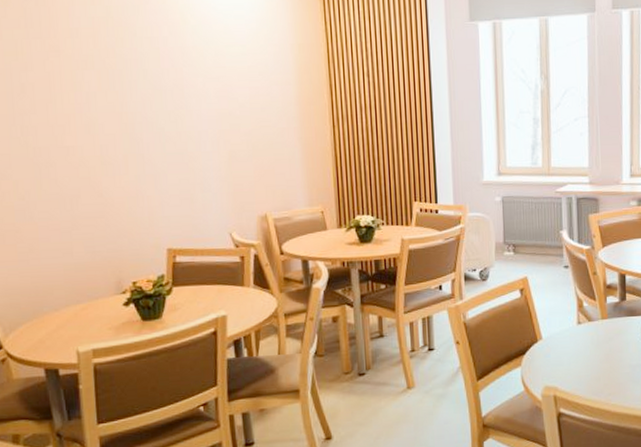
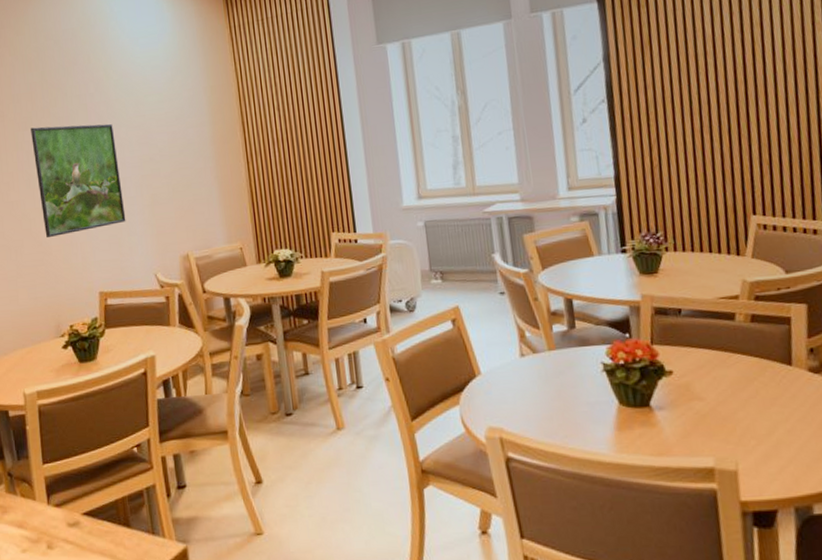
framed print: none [92,67,200,189] -> present [31,123,126,238]

